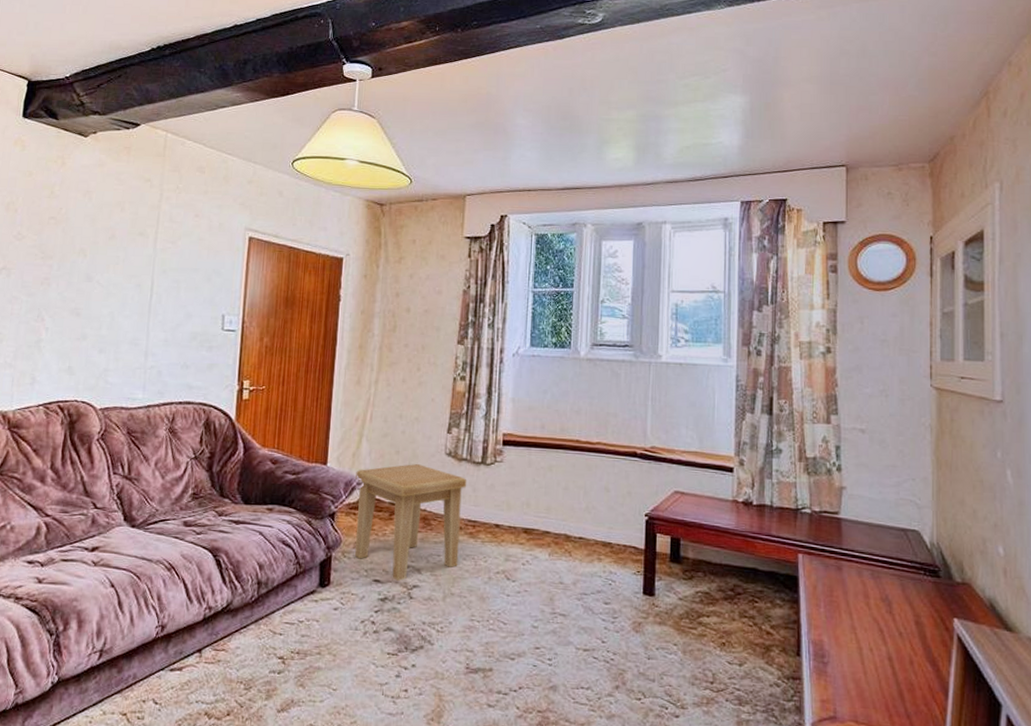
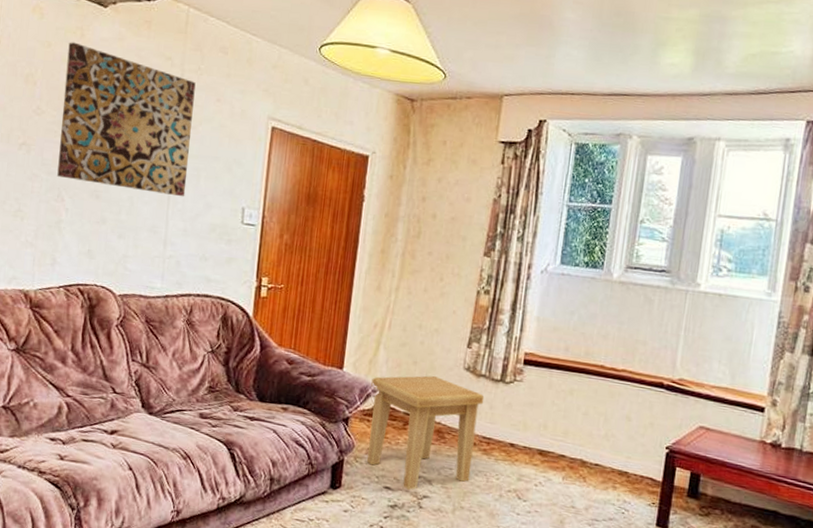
wall art: none [37,170,174,309] -> present [57,42,196,197]

